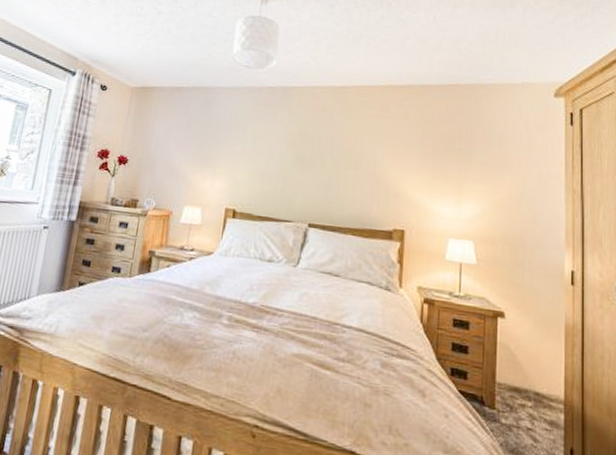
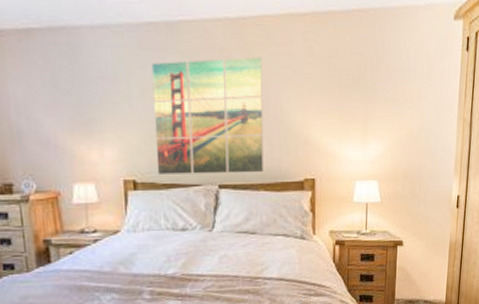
wall art: none [255,116,361,217] -> present [151,56,263,174]

